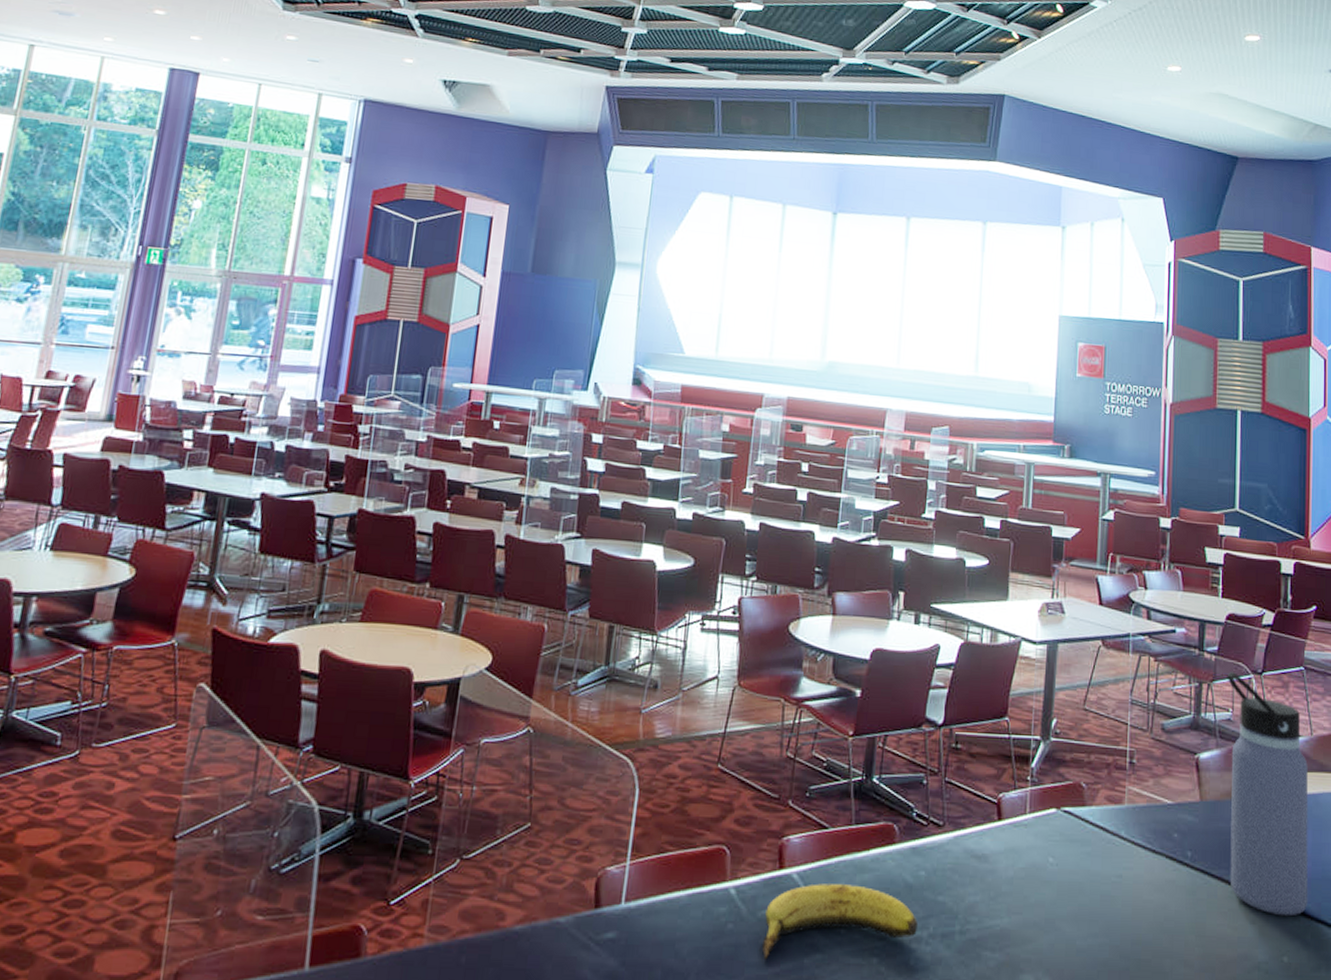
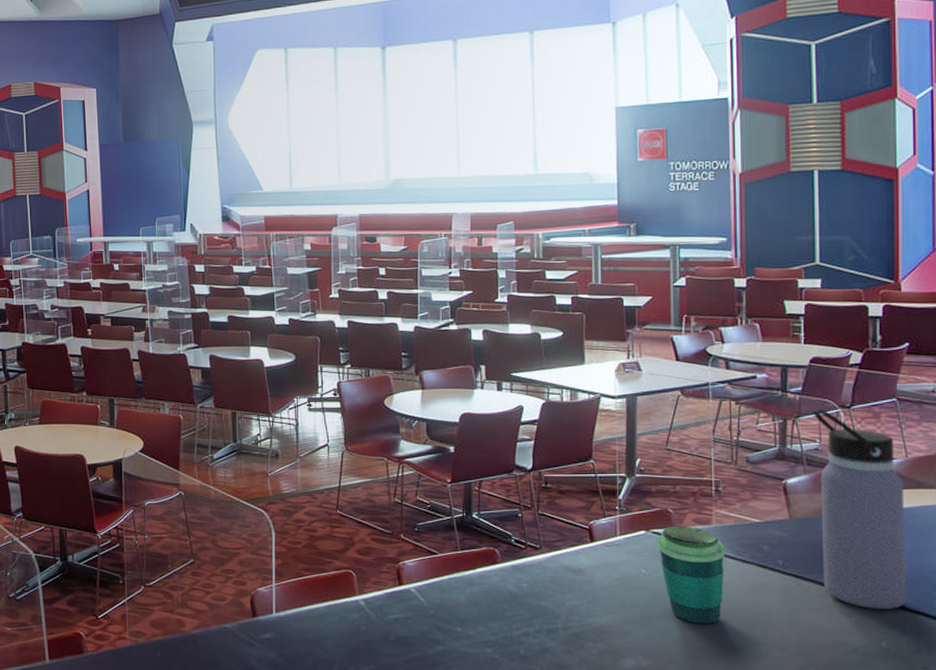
banana: present [762,883,918,960] -> none [391,595,524,651]
cup: none [1066,804,1136,930] -> present [656,526,725,624]

